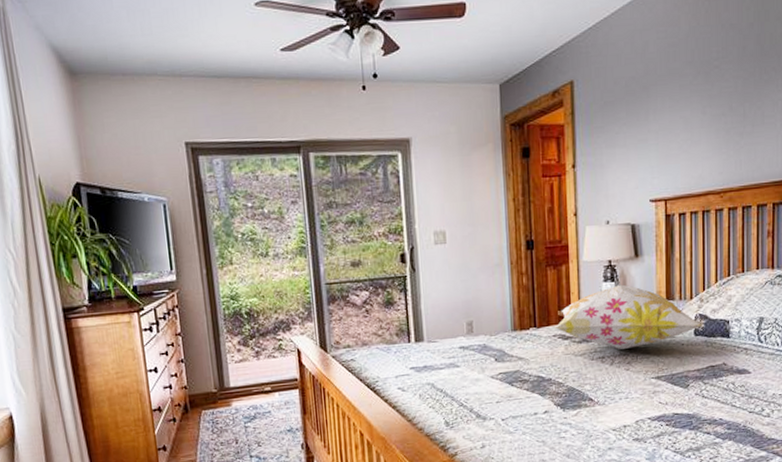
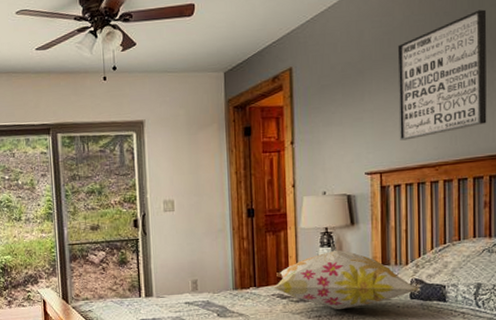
wall art: none [683,23,772,165] -> present [397,9,487,141]

